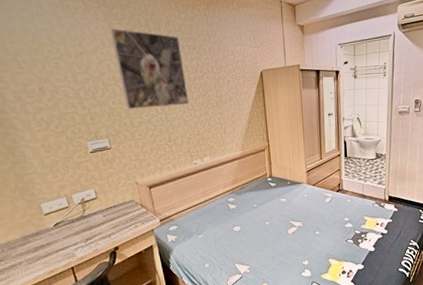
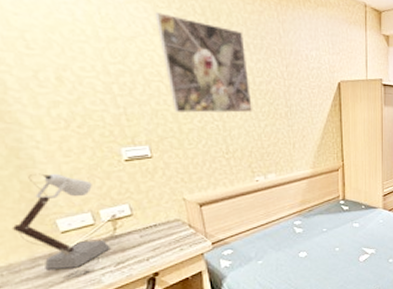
desk lamp: none [9,166,81,253] -> present [12,173,110,278]

